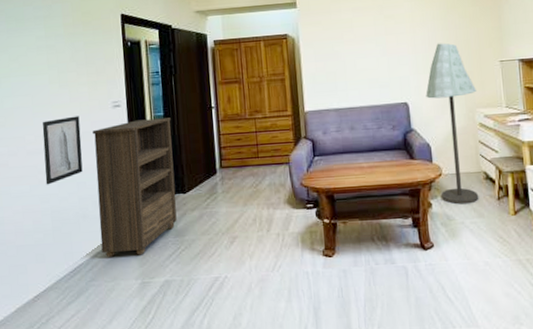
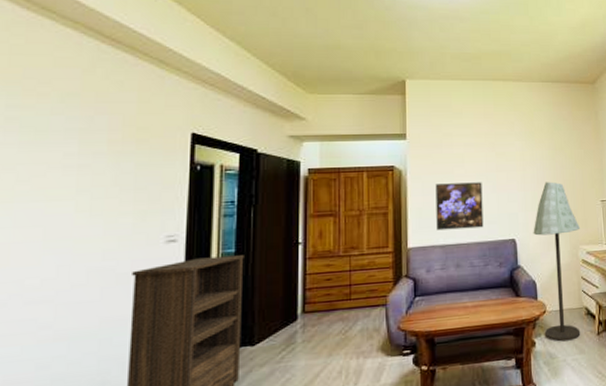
wall art: present [42,116,83,185] -> none [48,253,115,345]
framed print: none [326,46,375,95] -> present [435,182,484,231]

